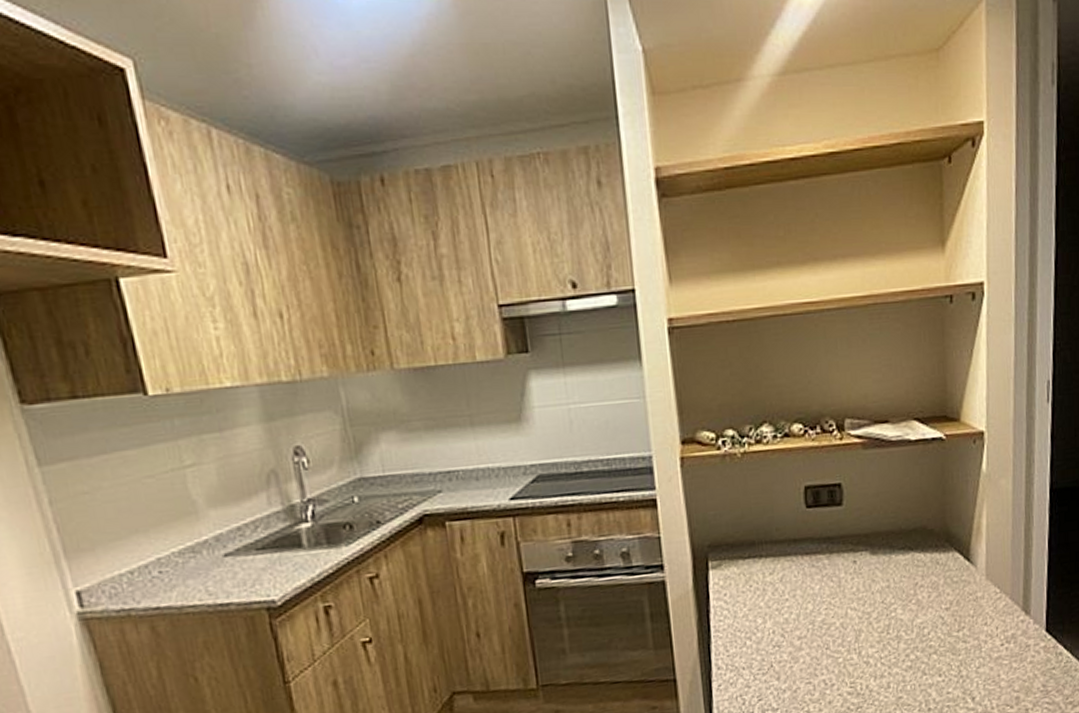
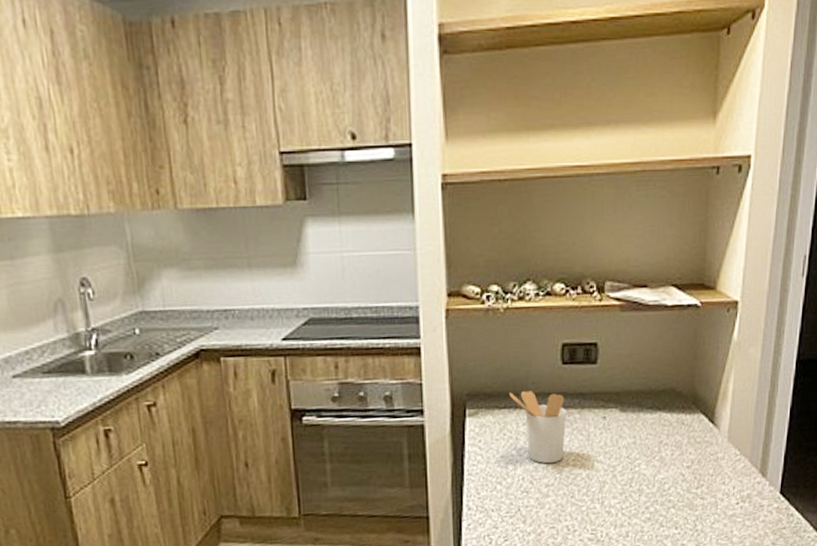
utensil holder: none [753,538,815,615] -> present [510,391,567,464]

